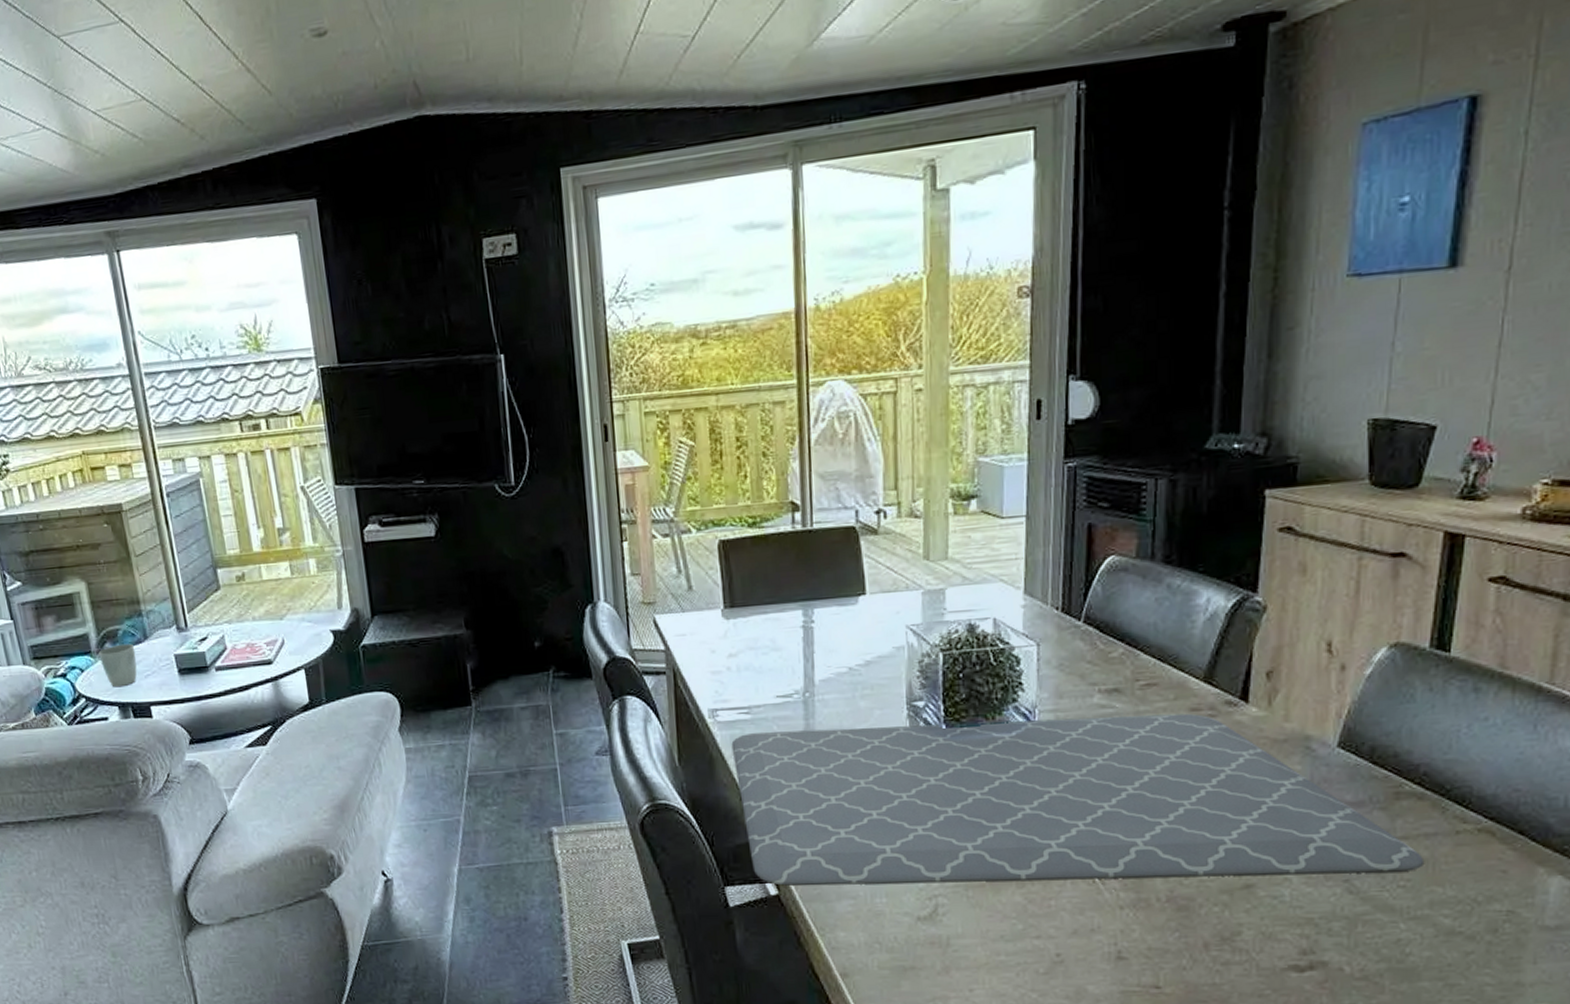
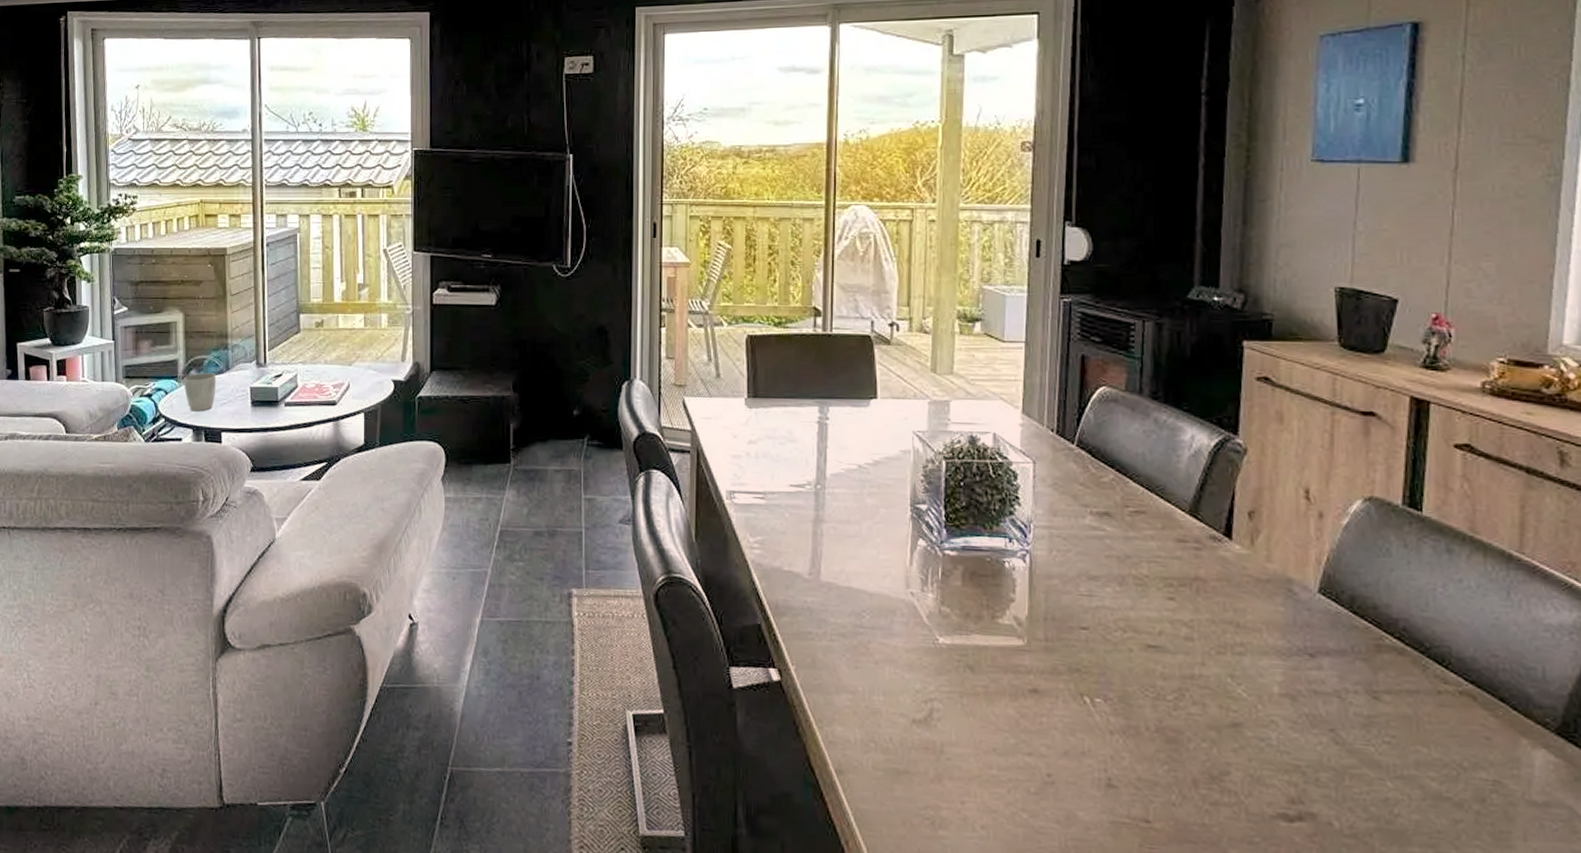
placemat: present [731,713,1423,886] -> none [745,518,1407,728]

